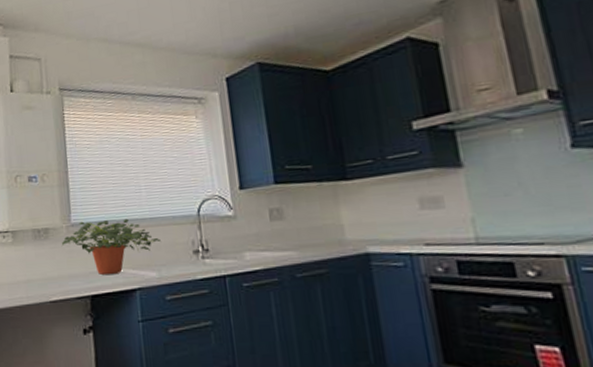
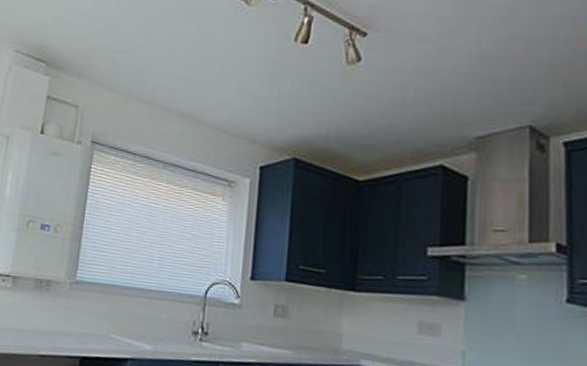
potted plant: present [61,218,161,275] -> none [61,280,162,340]

